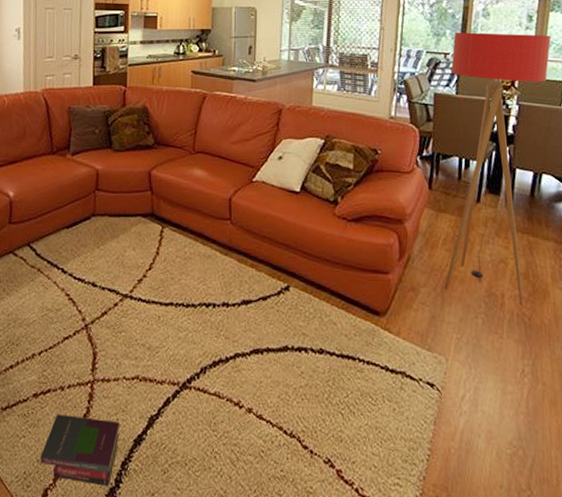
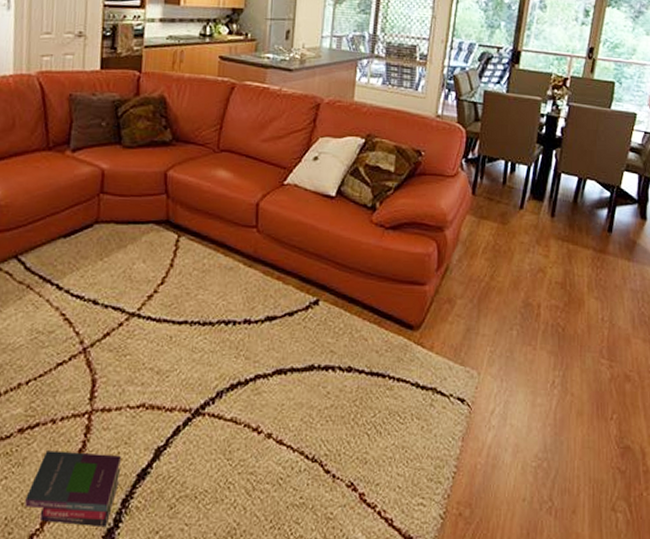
floor lamp: present [444,32,551,305] -> none [481,24,606,315]

